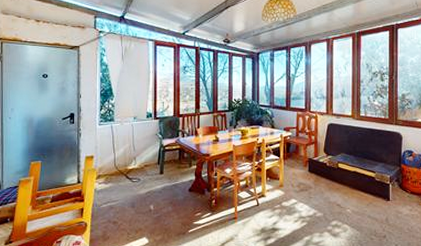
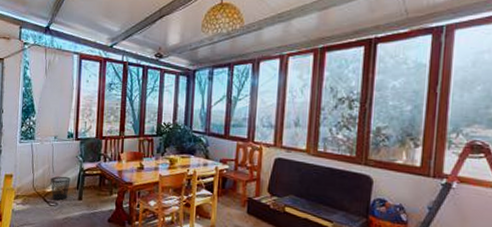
wastebasket: none [131,153,151,175] -> present [50,176,71,200]

